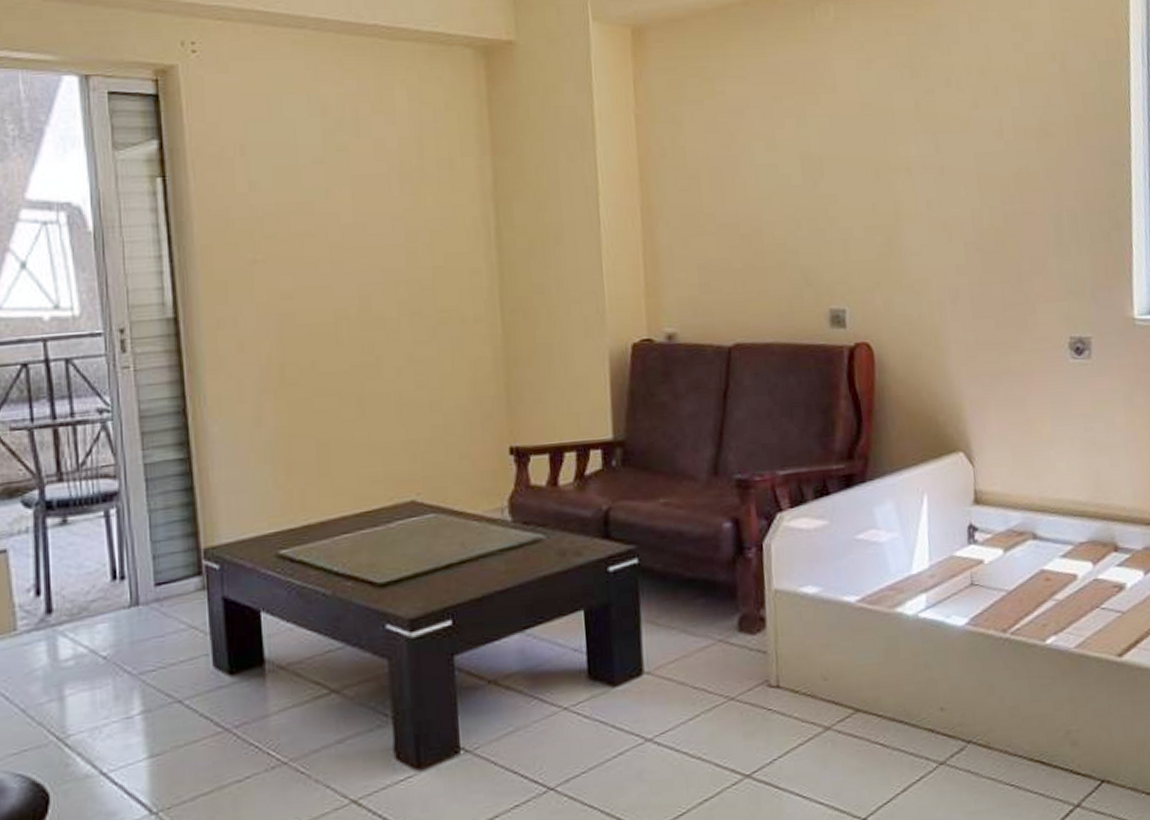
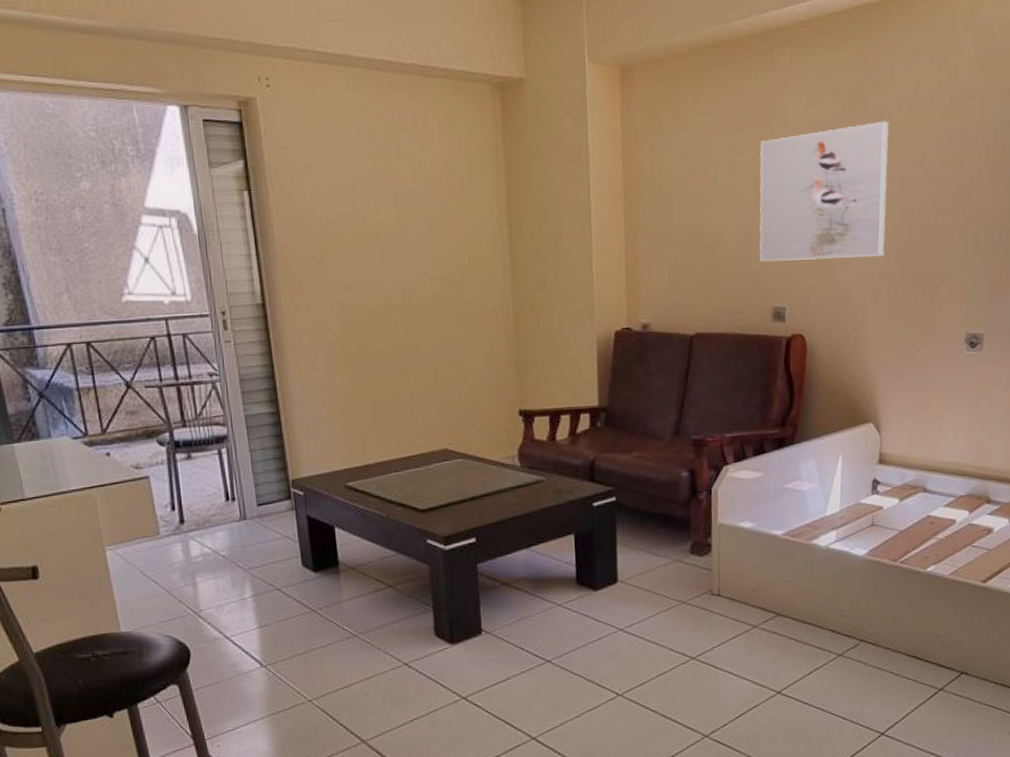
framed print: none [804,87,962,255] -> present [759,121,889,262]

